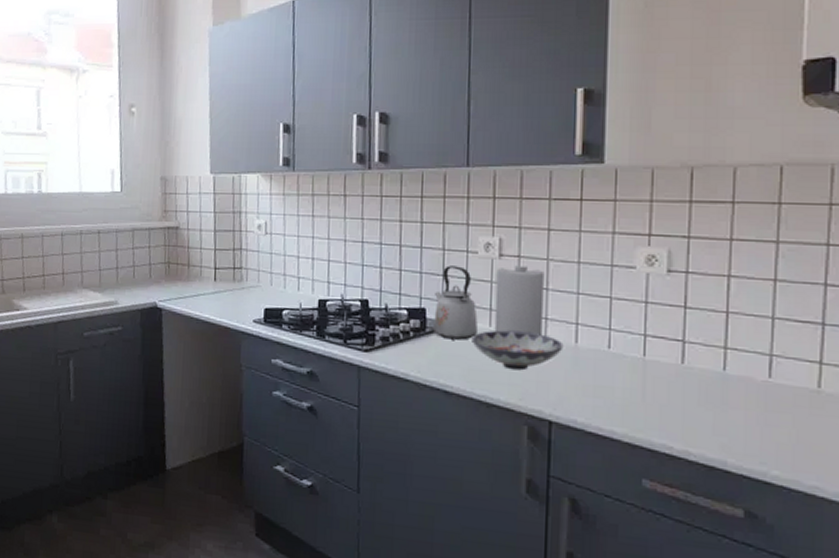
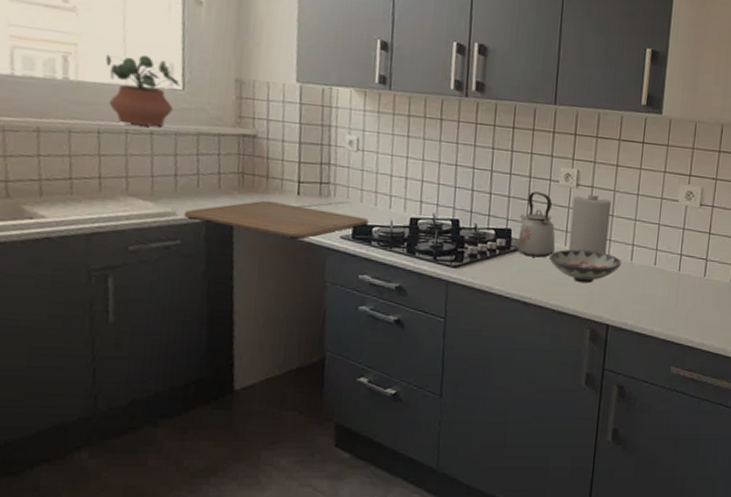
potted plant: none [66,165,120,226] -> present [106,54,181,127]
chopping board: none [123,287,279,323] -> present [183,200,369,239]

